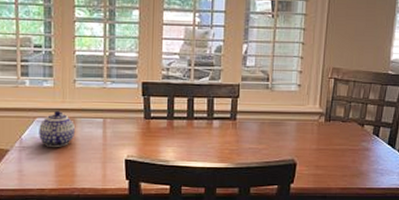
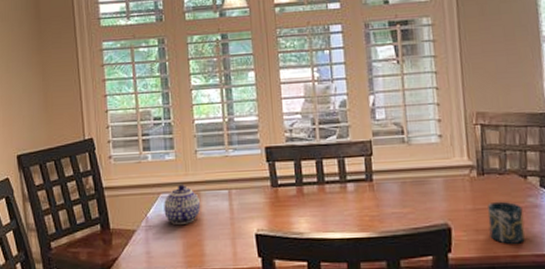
cup: none [327,143,356,179] -> present [487,201,526,244]

